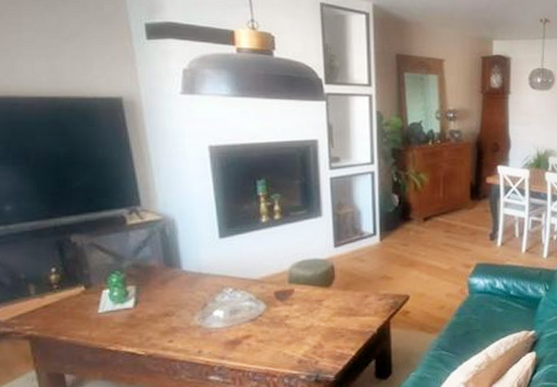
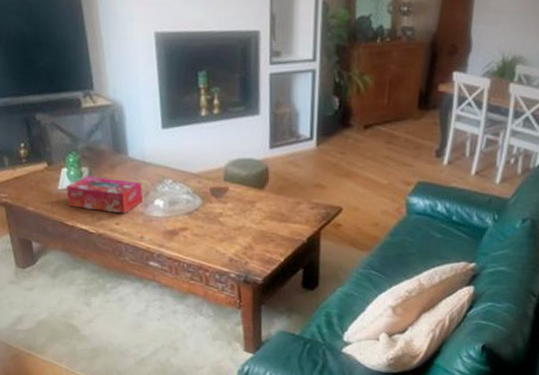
tissue box: none [108,294,200,330] -> present [66,175,143,214]

